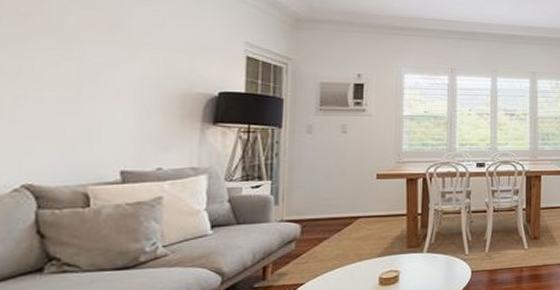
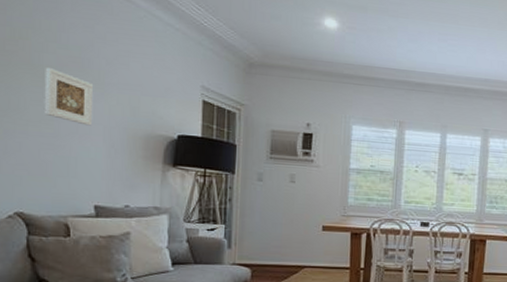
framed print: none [63,29,123,87] -> present [44,68,93,126]

